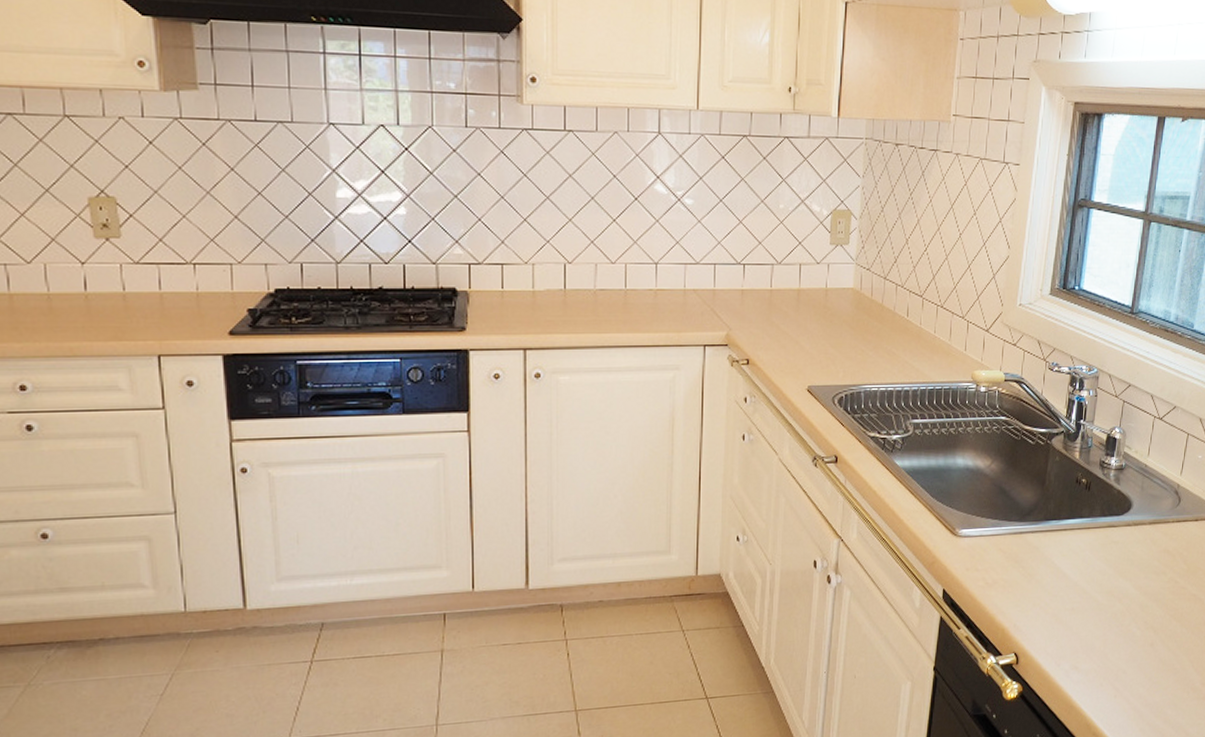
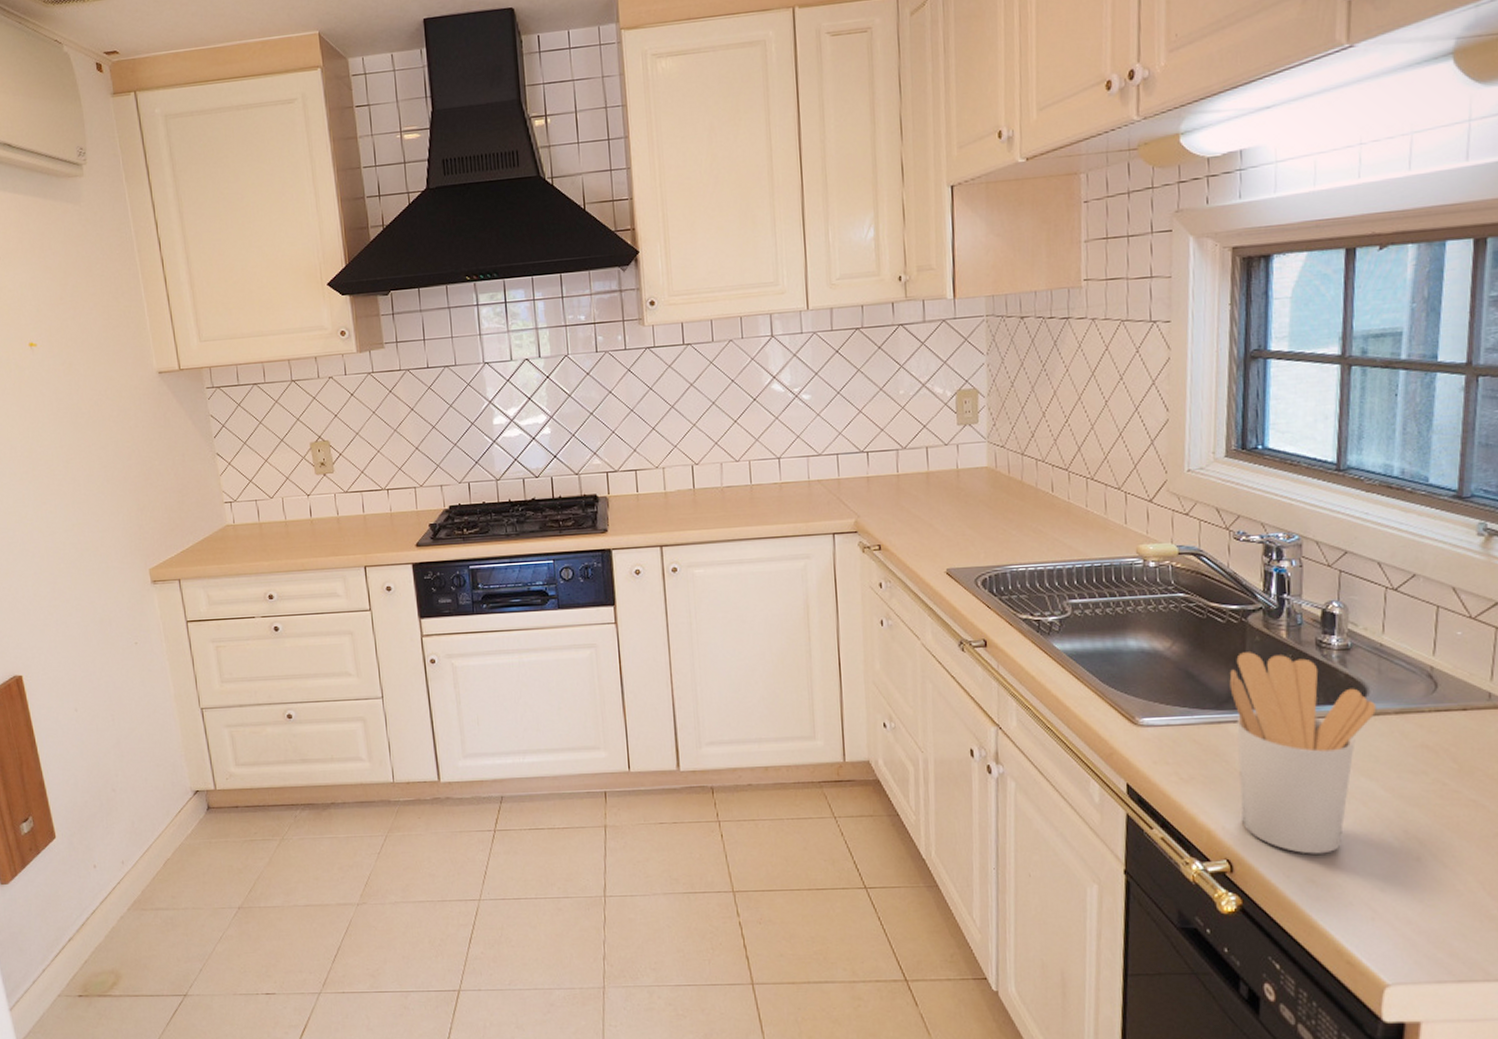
utensil holder: none [1029,470,1137,645] -> present [1229,652,1377,854]

